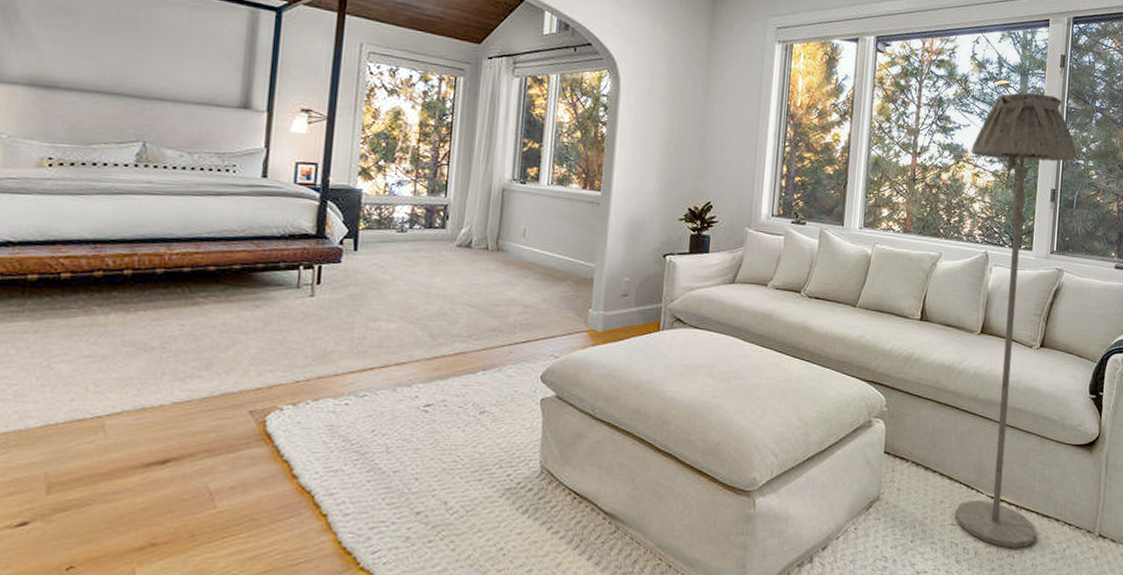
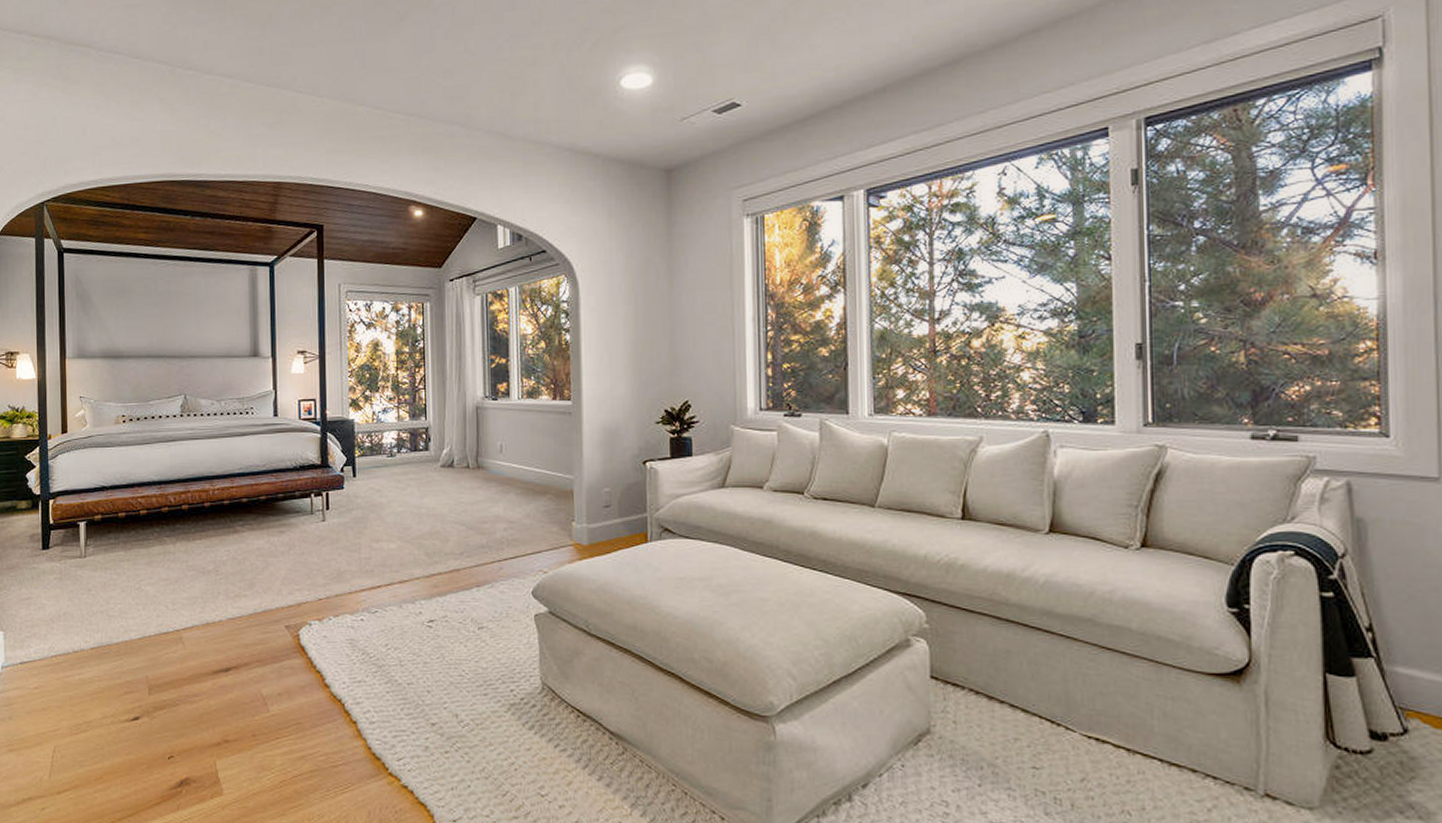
floor lamp: present [954,92,1077,548] -> none [1010,223,1171,803]

